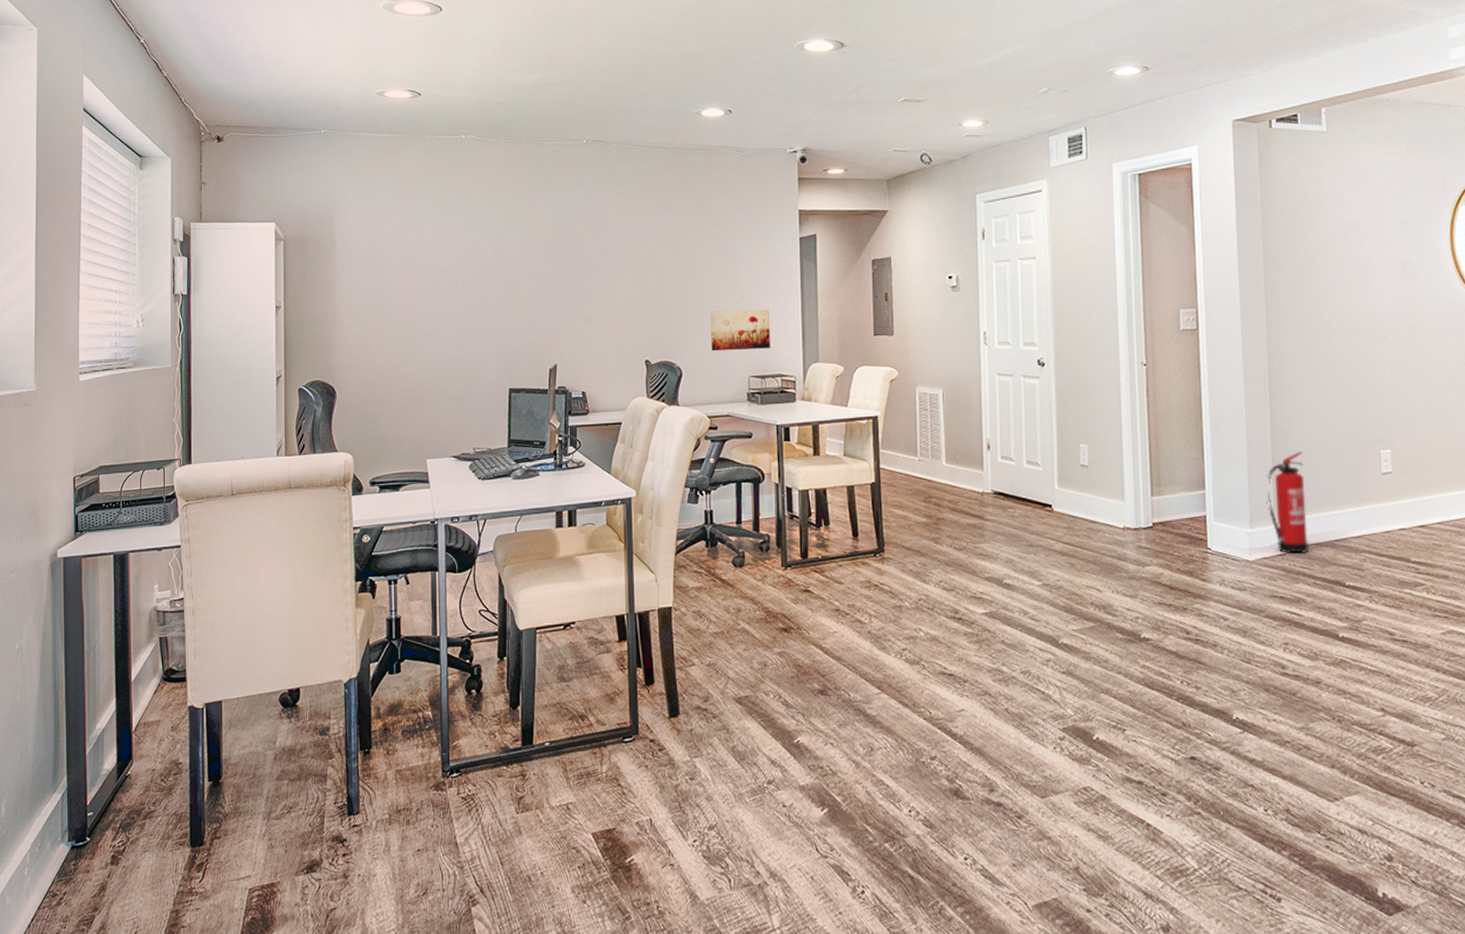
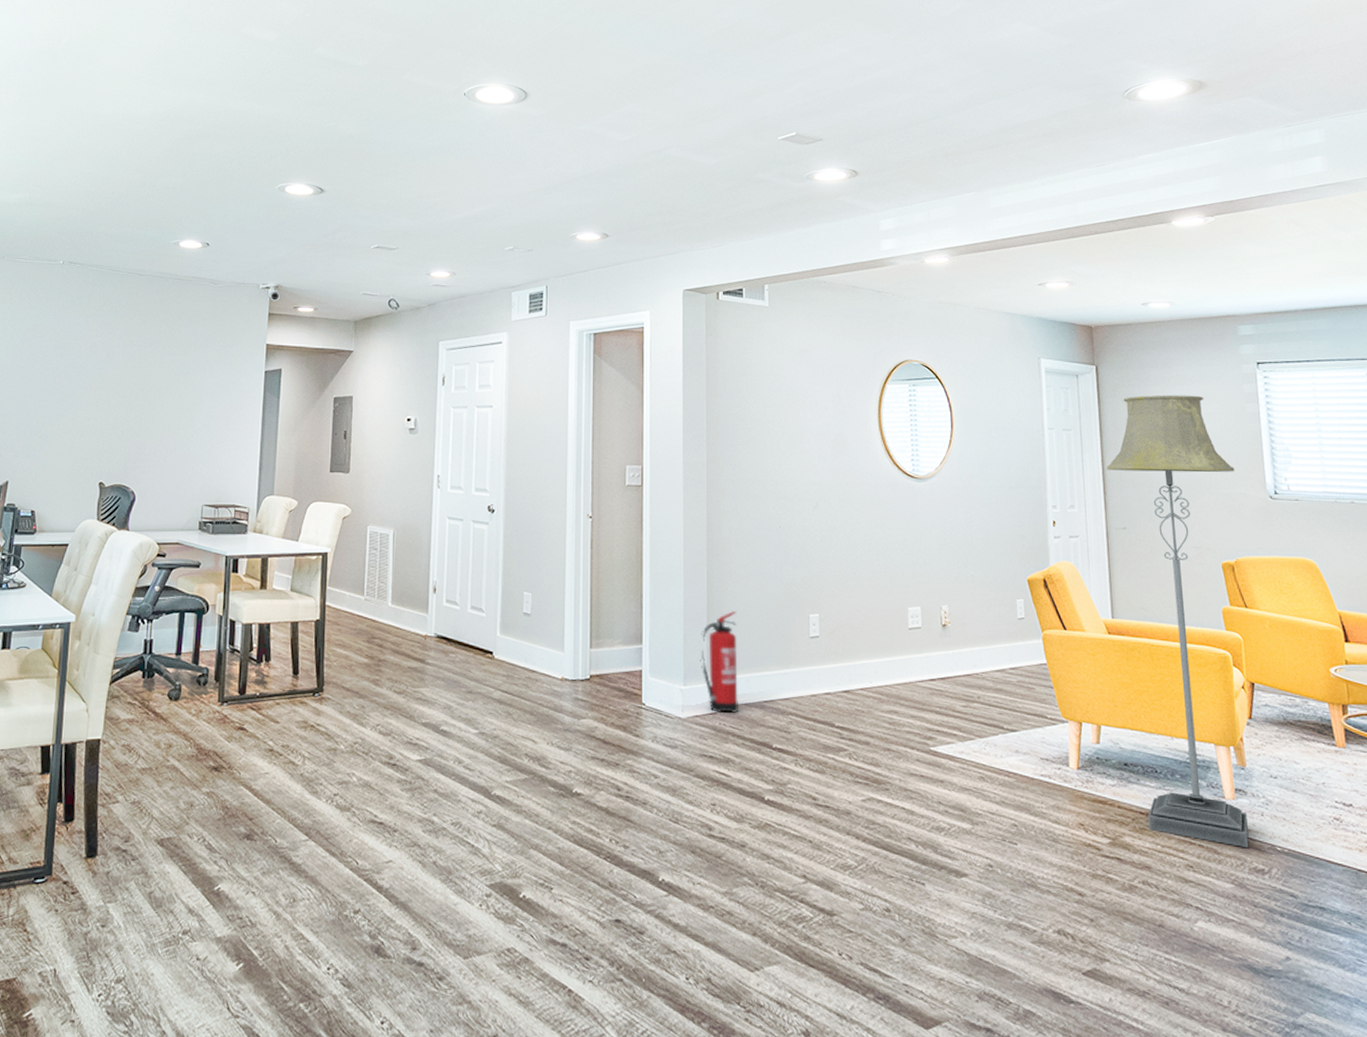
wall art: present [710,309,770,352] -> none [167,438,229,478]

